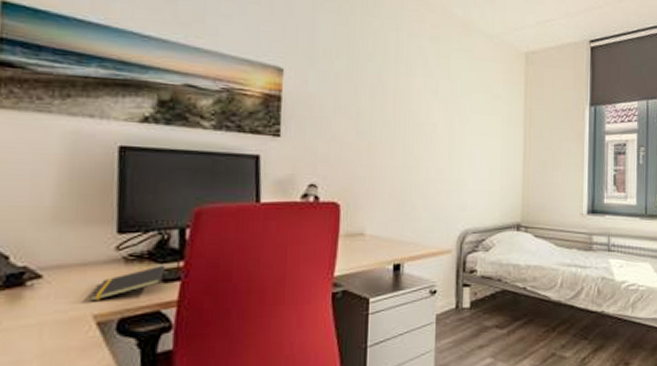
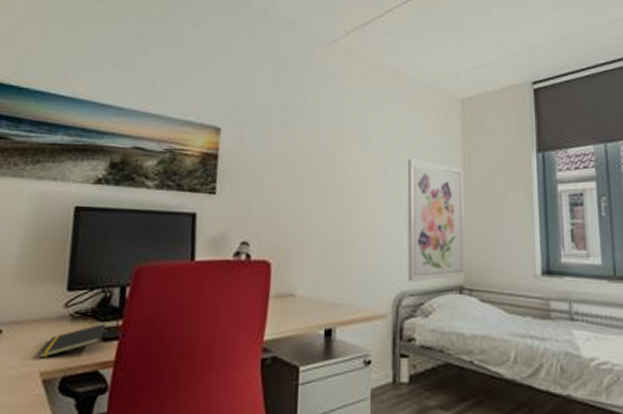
wall art: none [471,108,525,221] -> present [407,159,465,283]

